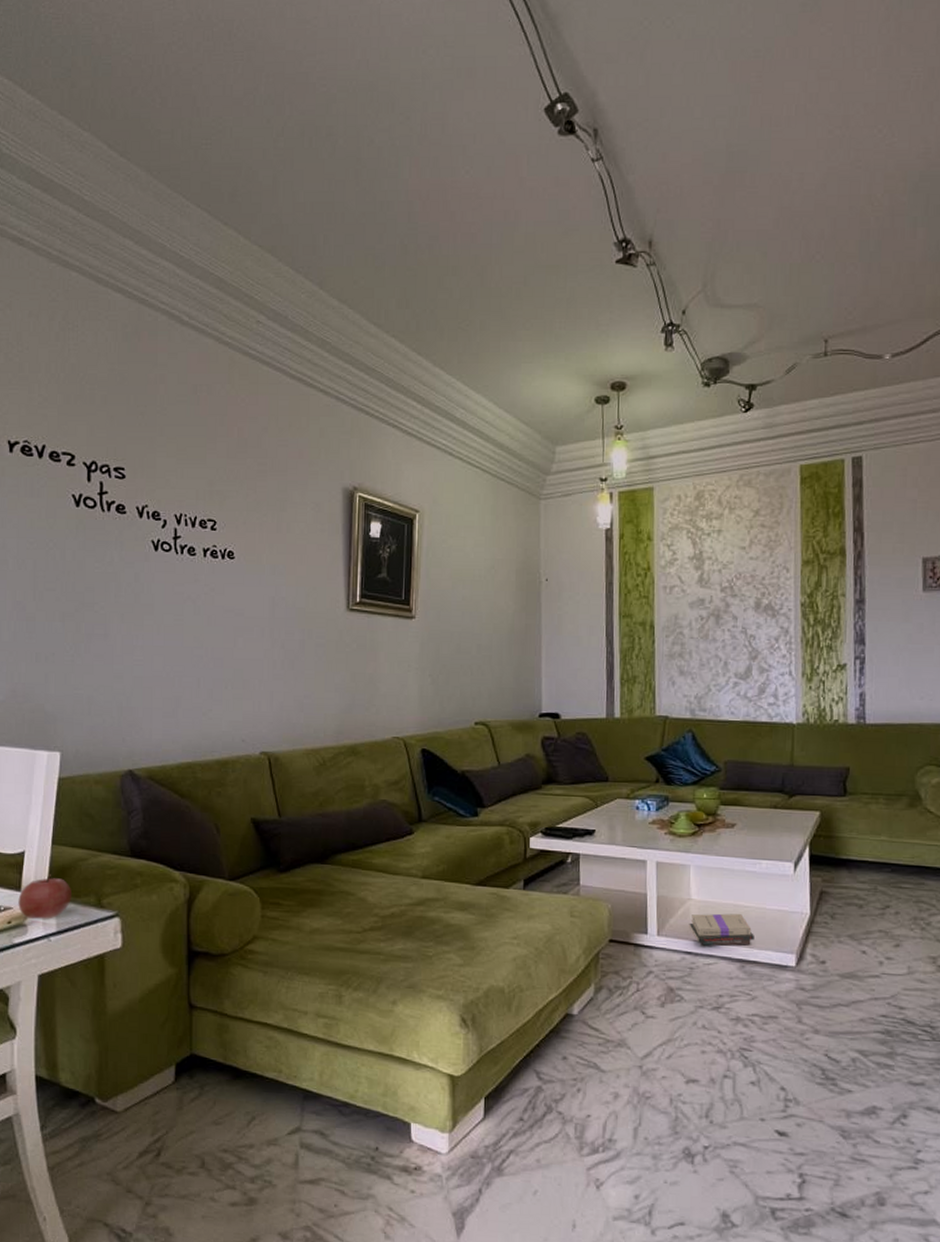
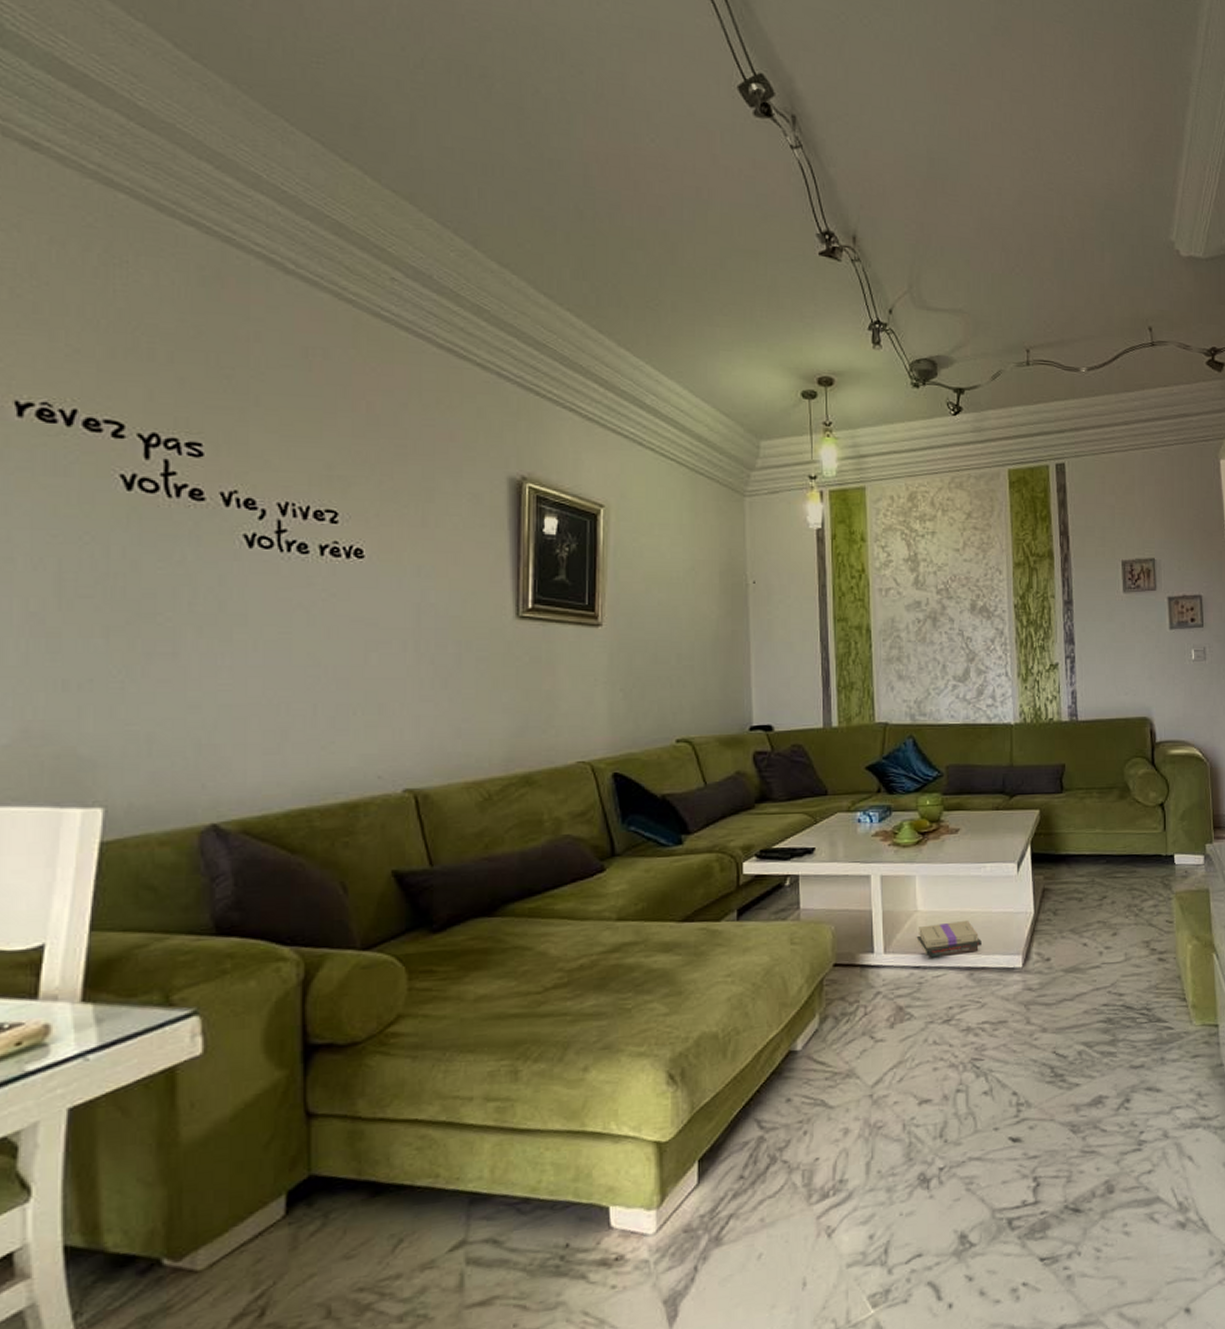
fruit: present [18,874,71,919] -> none [33,971,122,1034]

